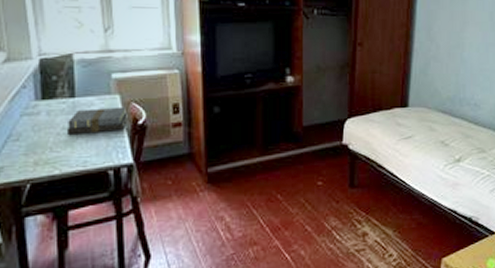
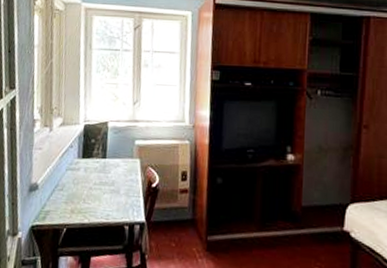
book: present [66,106,128,134] -> none [96,169,145,191]

